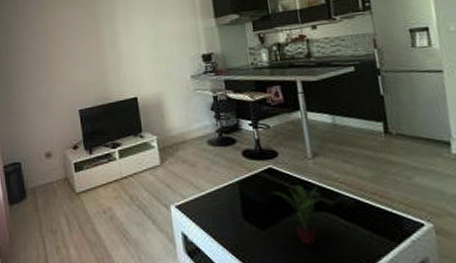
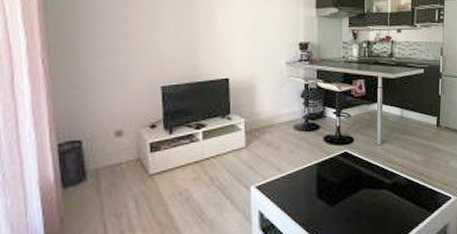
potted plant: present [271,184,320,246] -> none [343,166,382,218]

